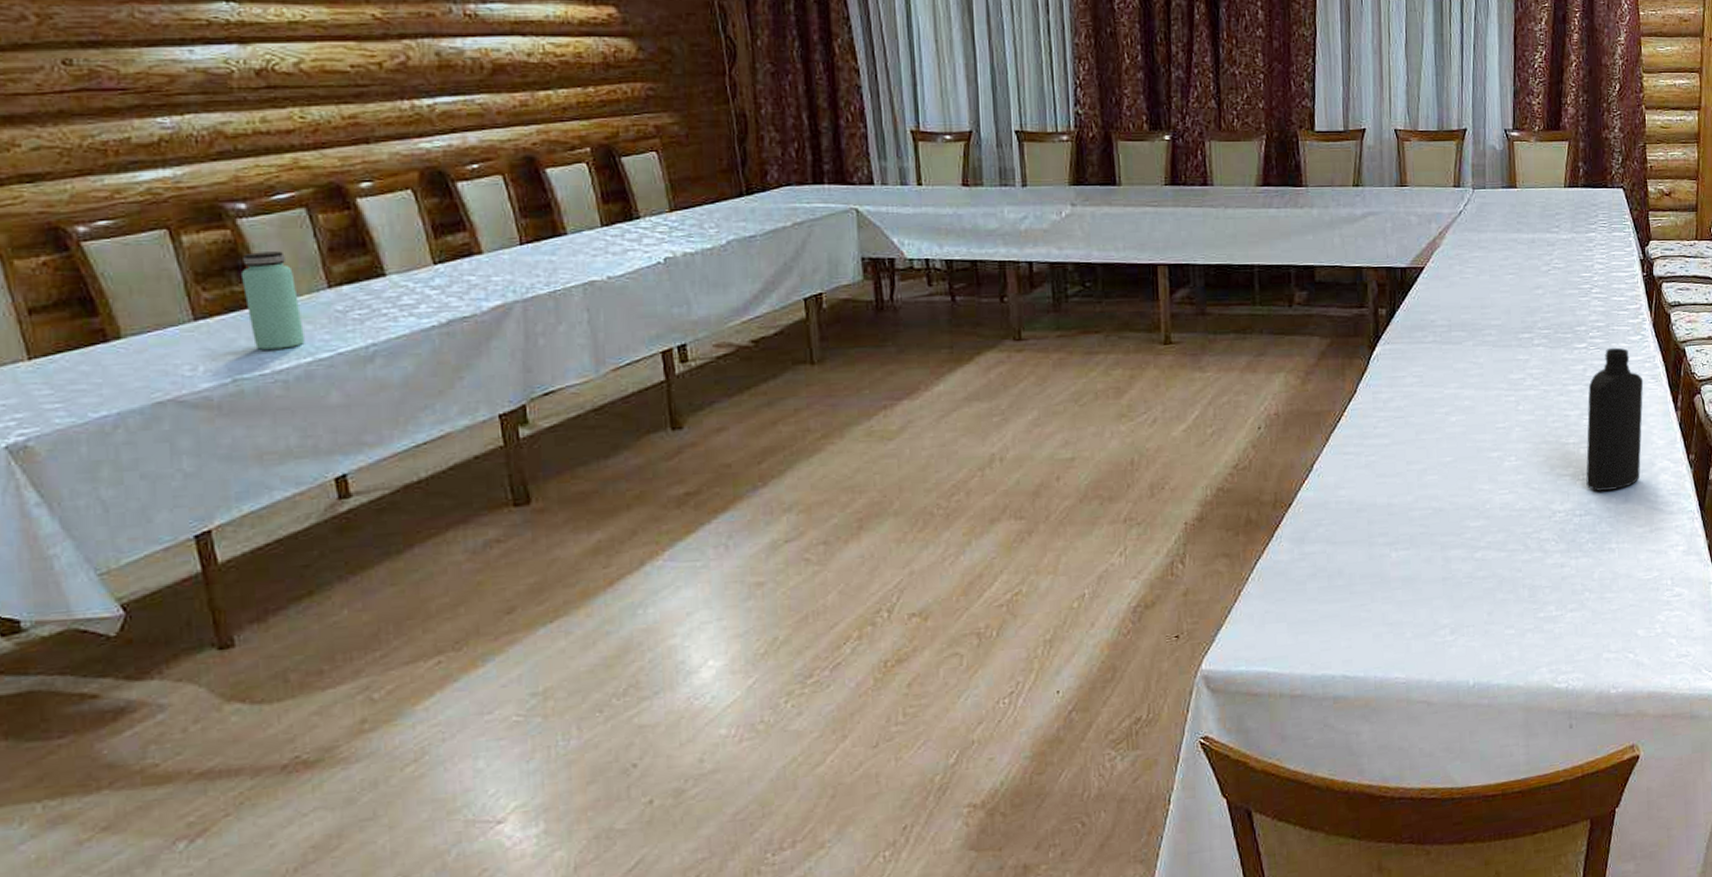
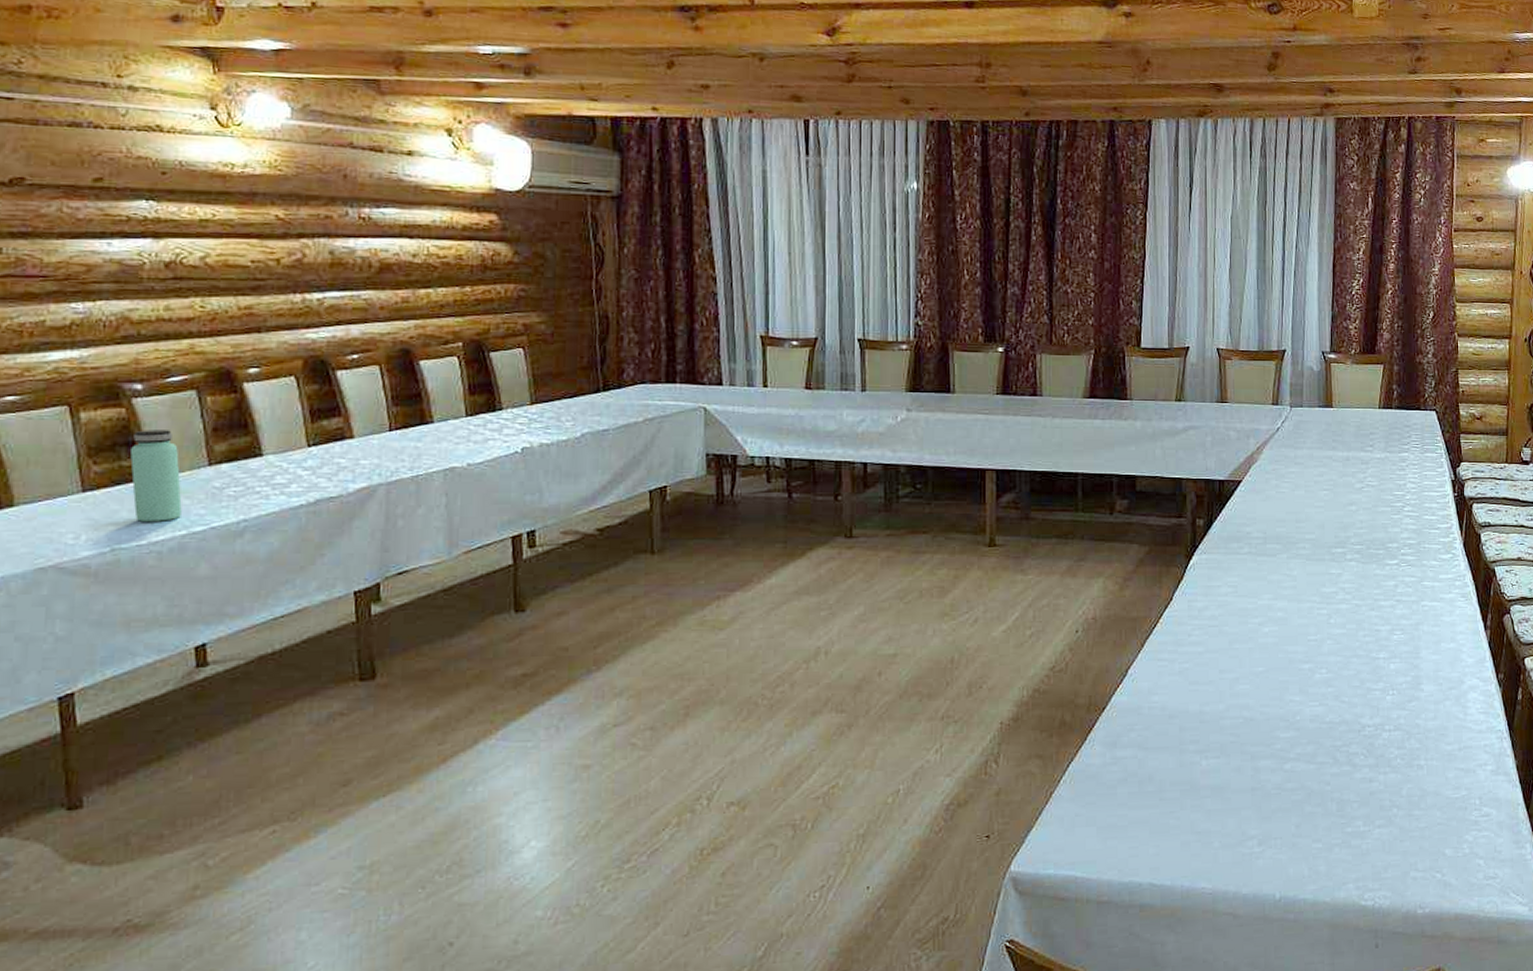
bottle: present [1586,347,1644,491] -> none [1395,565,1454,707]

